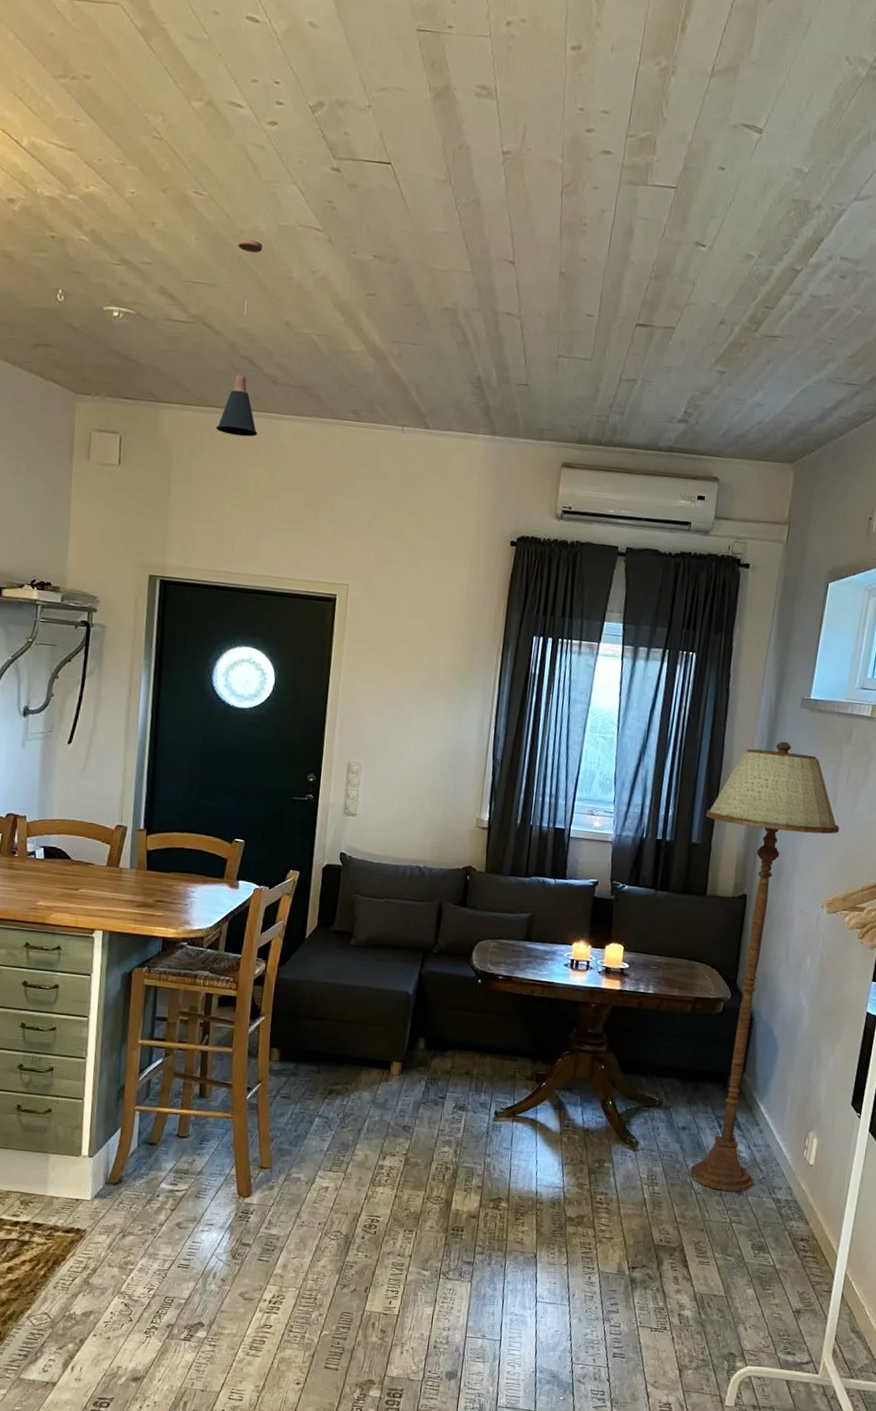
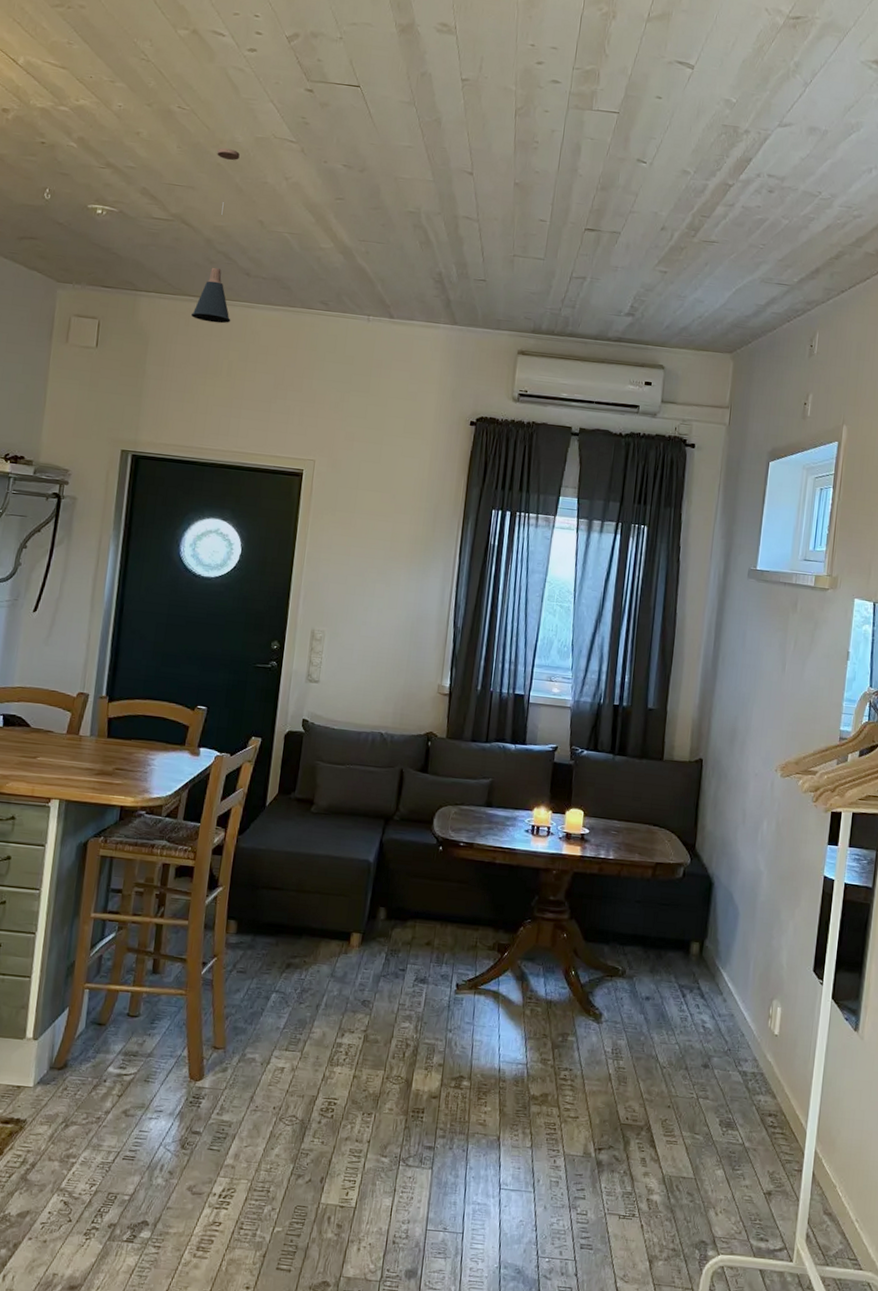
floor lamp: present [690,741,840,1192] -> none [654,609,789,1065]

